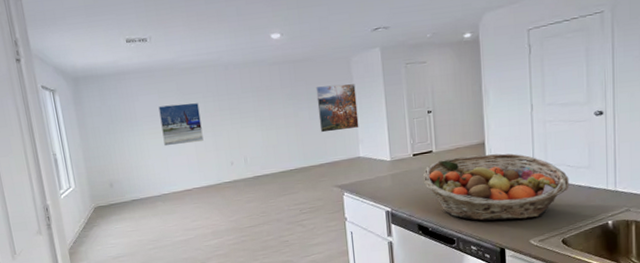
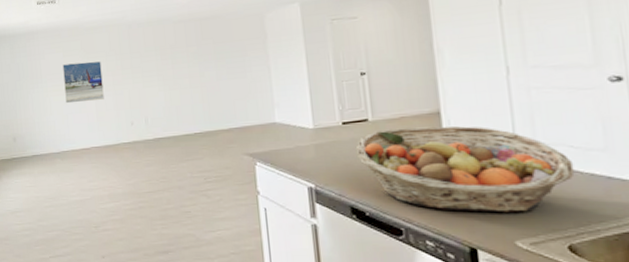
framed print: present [315,84,359,133] -> none [224,42,275,95]

